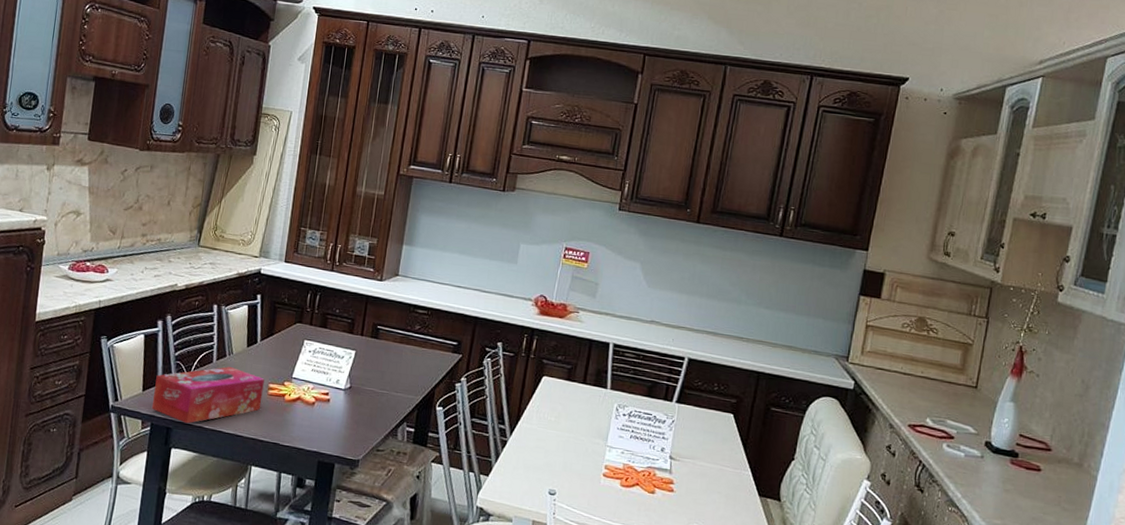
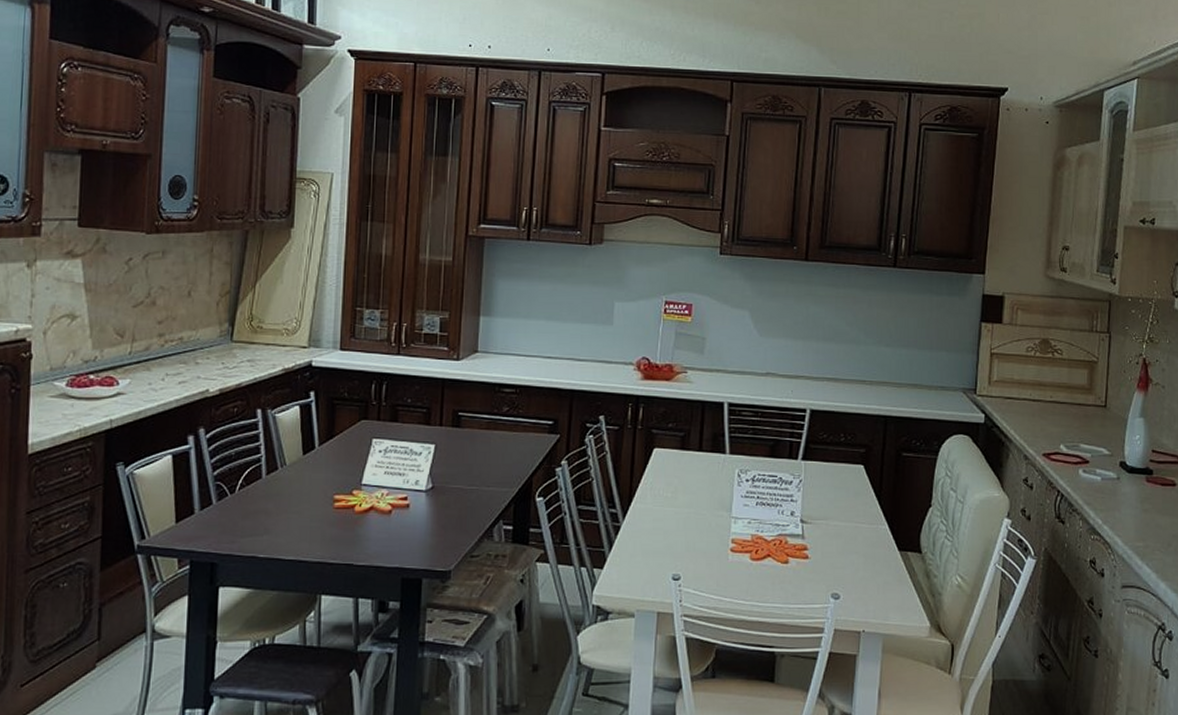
tissue box: present [151,366,265,424] -> none [189,481,328,555]

